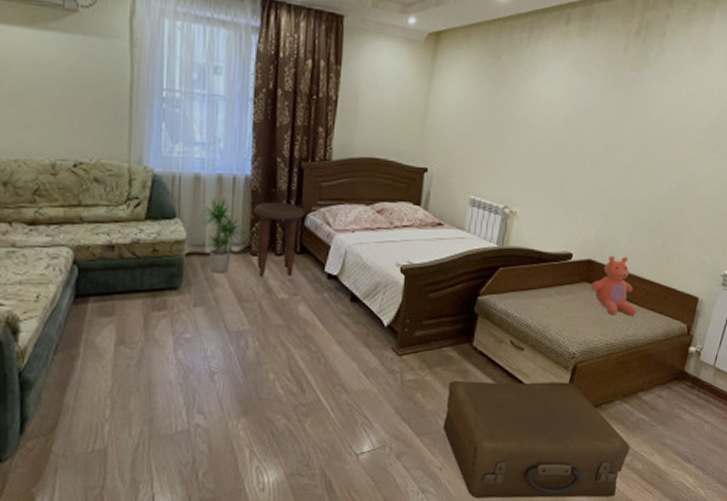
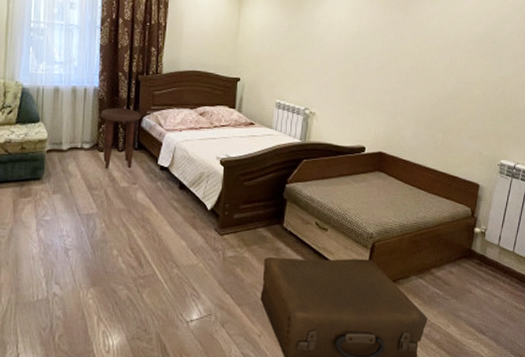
potted plant: present [197,196,246,273] -> none [56,104,95,166]
teddy bear: present [591,255,637,316] -> none [383,148,425,201]

